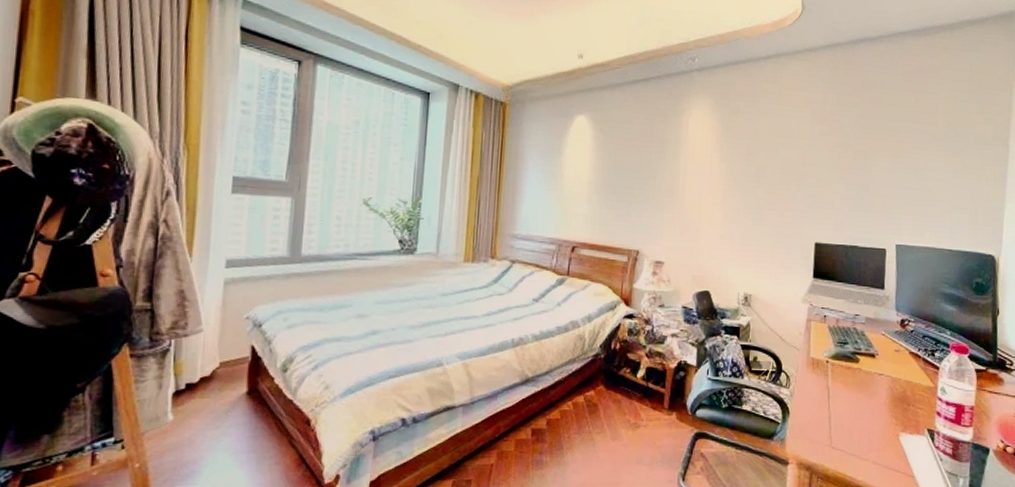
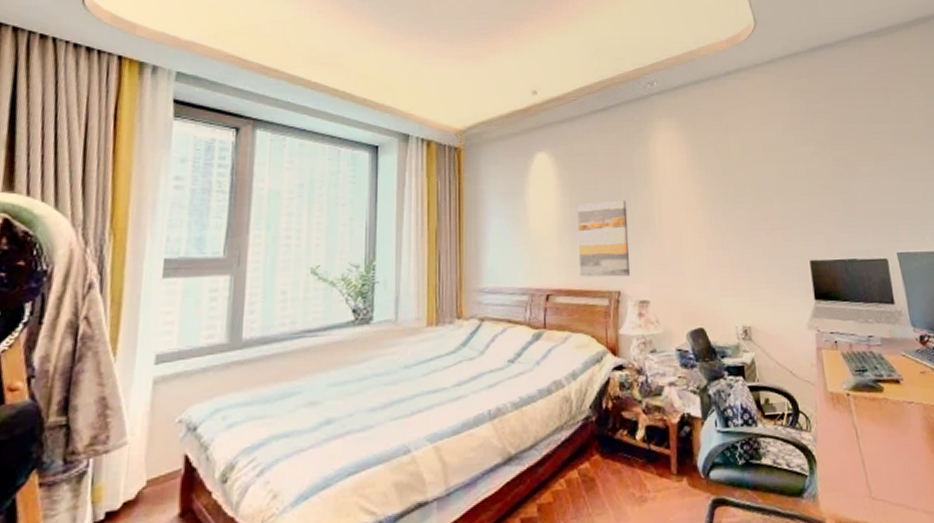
wall art: none [603,168,655,239] -> present [577,200,630,277]

